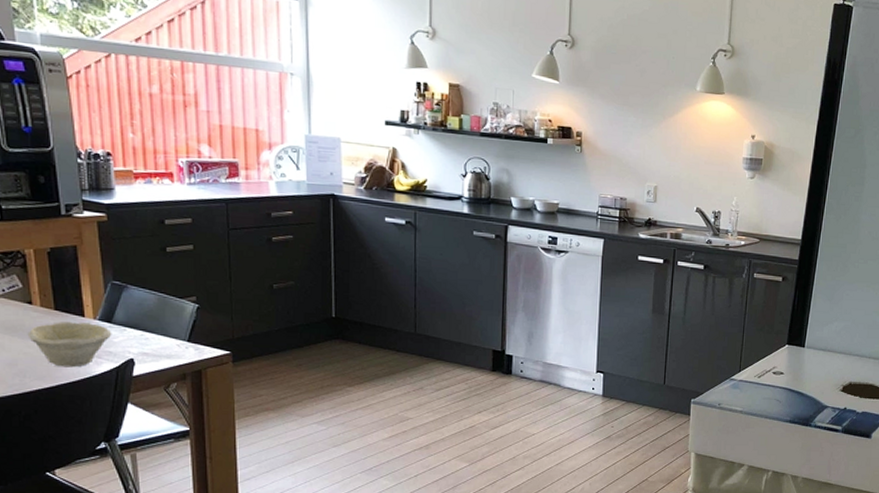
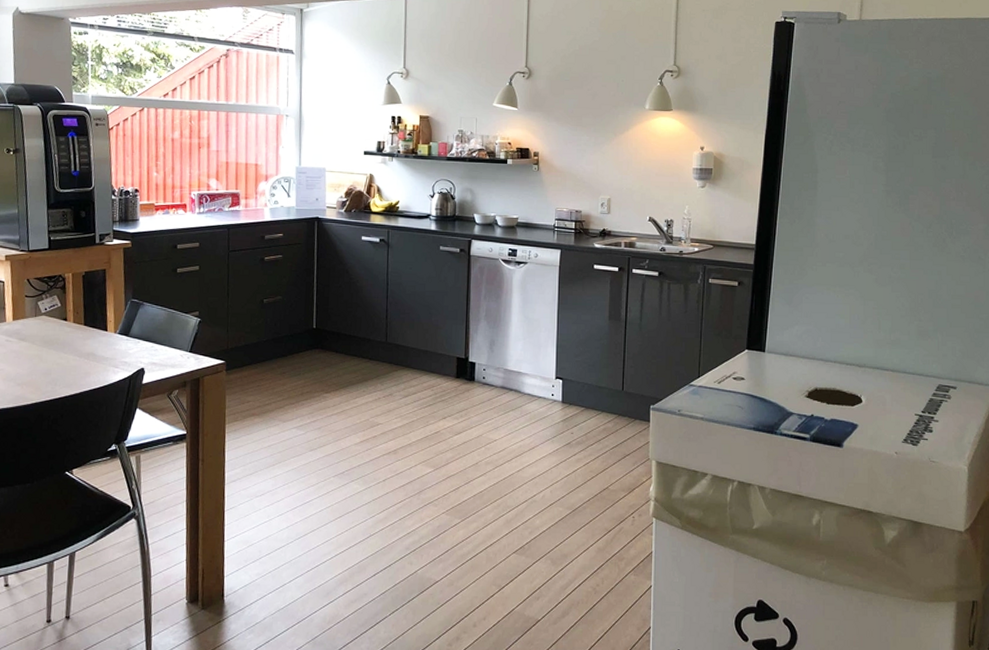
bowl: present [27,322,112,368] -> none [61,336,128,376]

